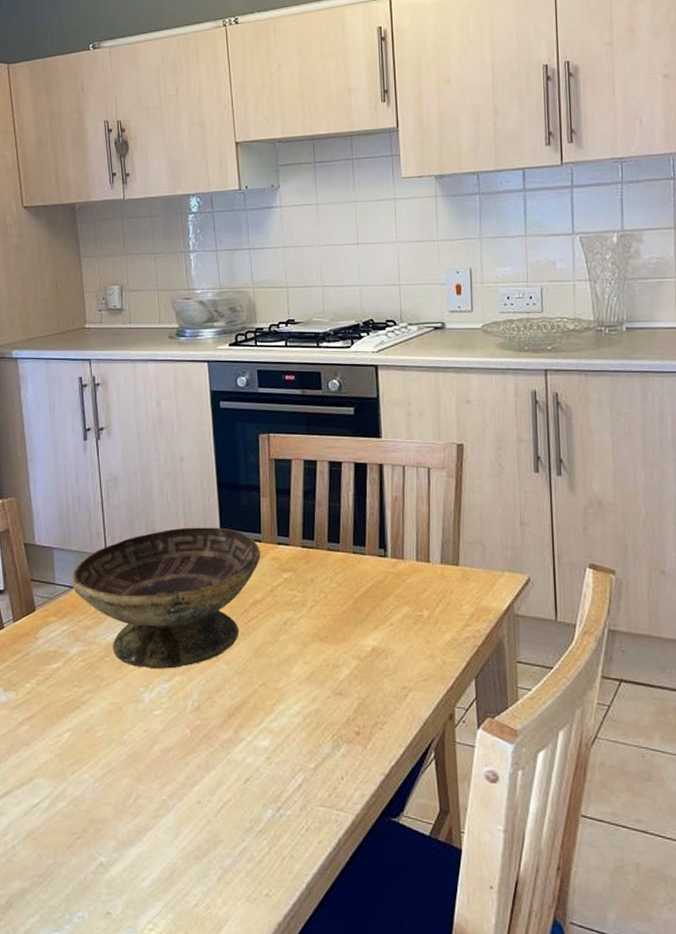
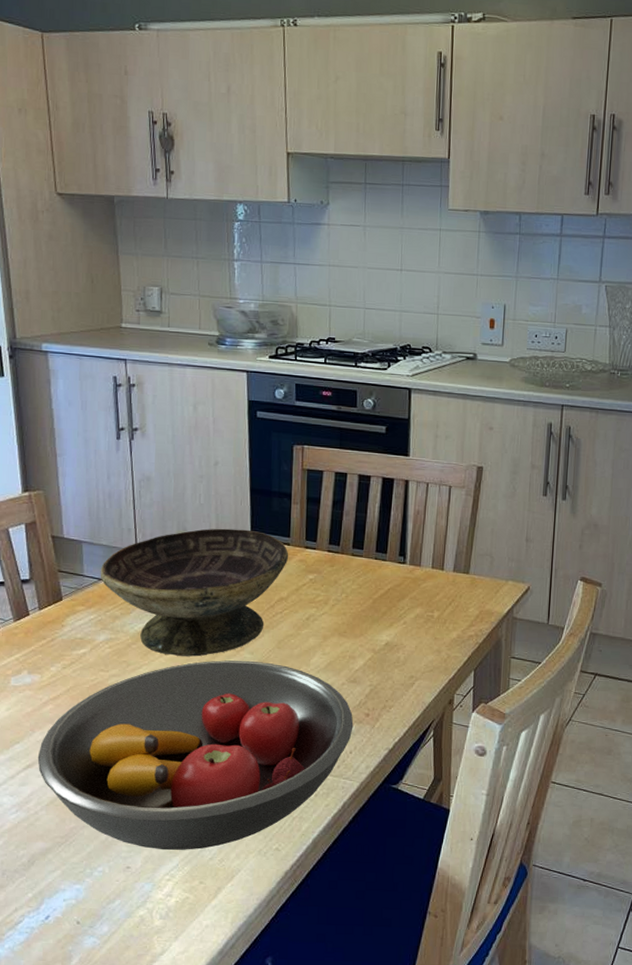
fruit bowl: none [14,672,343,894] -> present [37,660,354,851]

